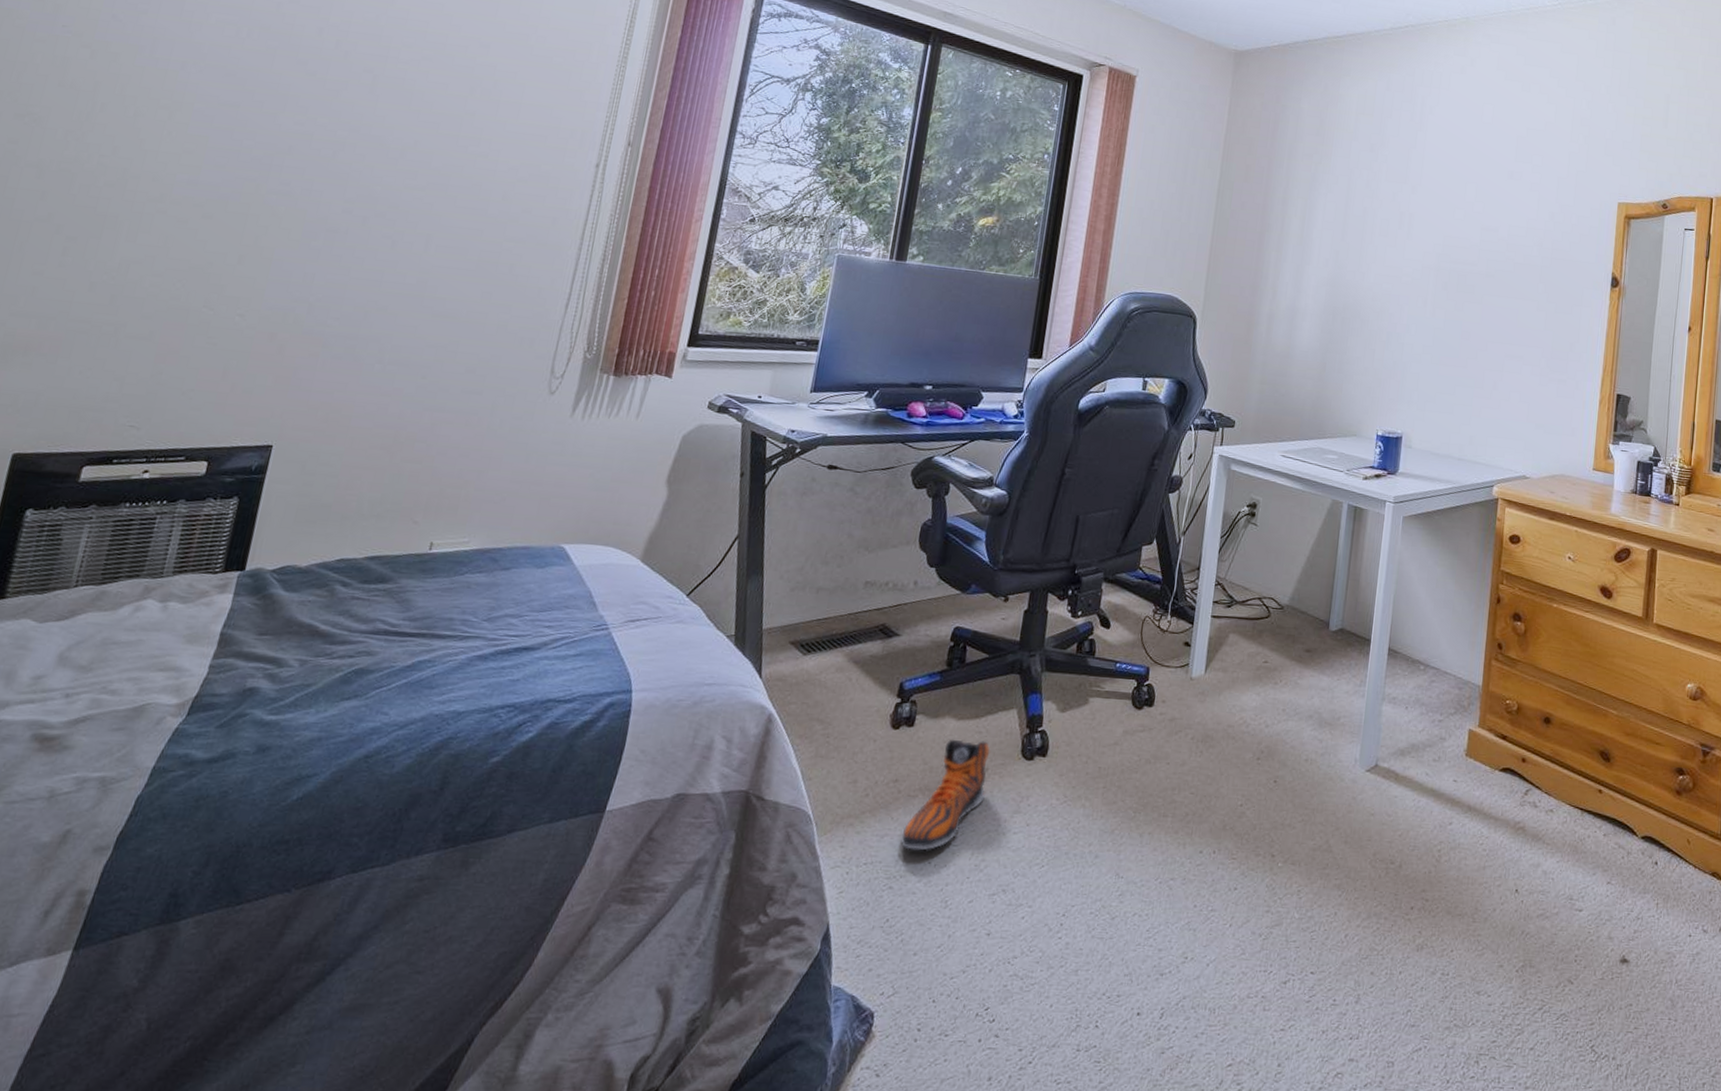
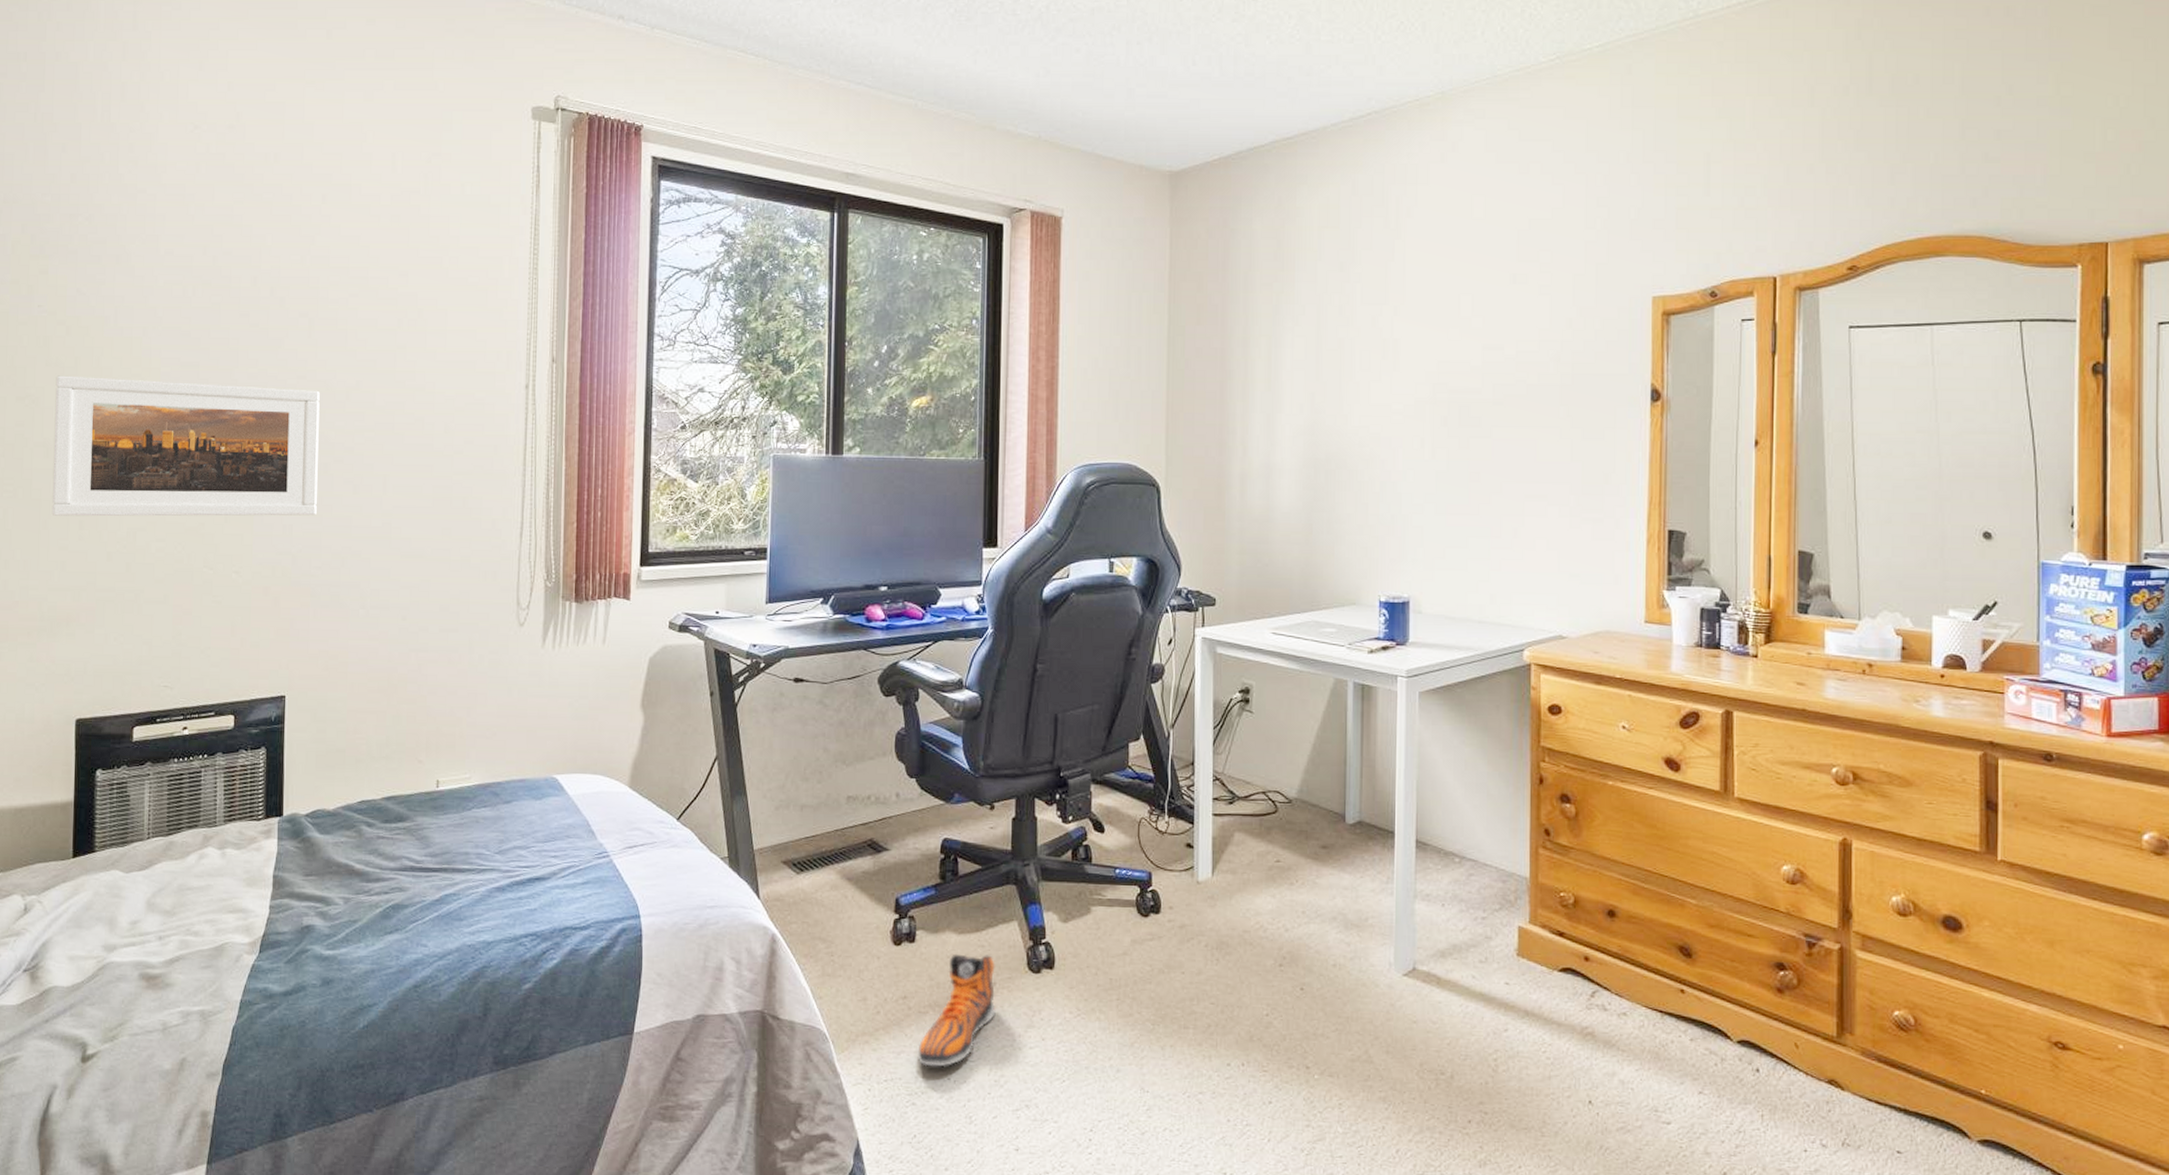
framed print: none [31,97,372,267] -> present [51,375,320,517]

